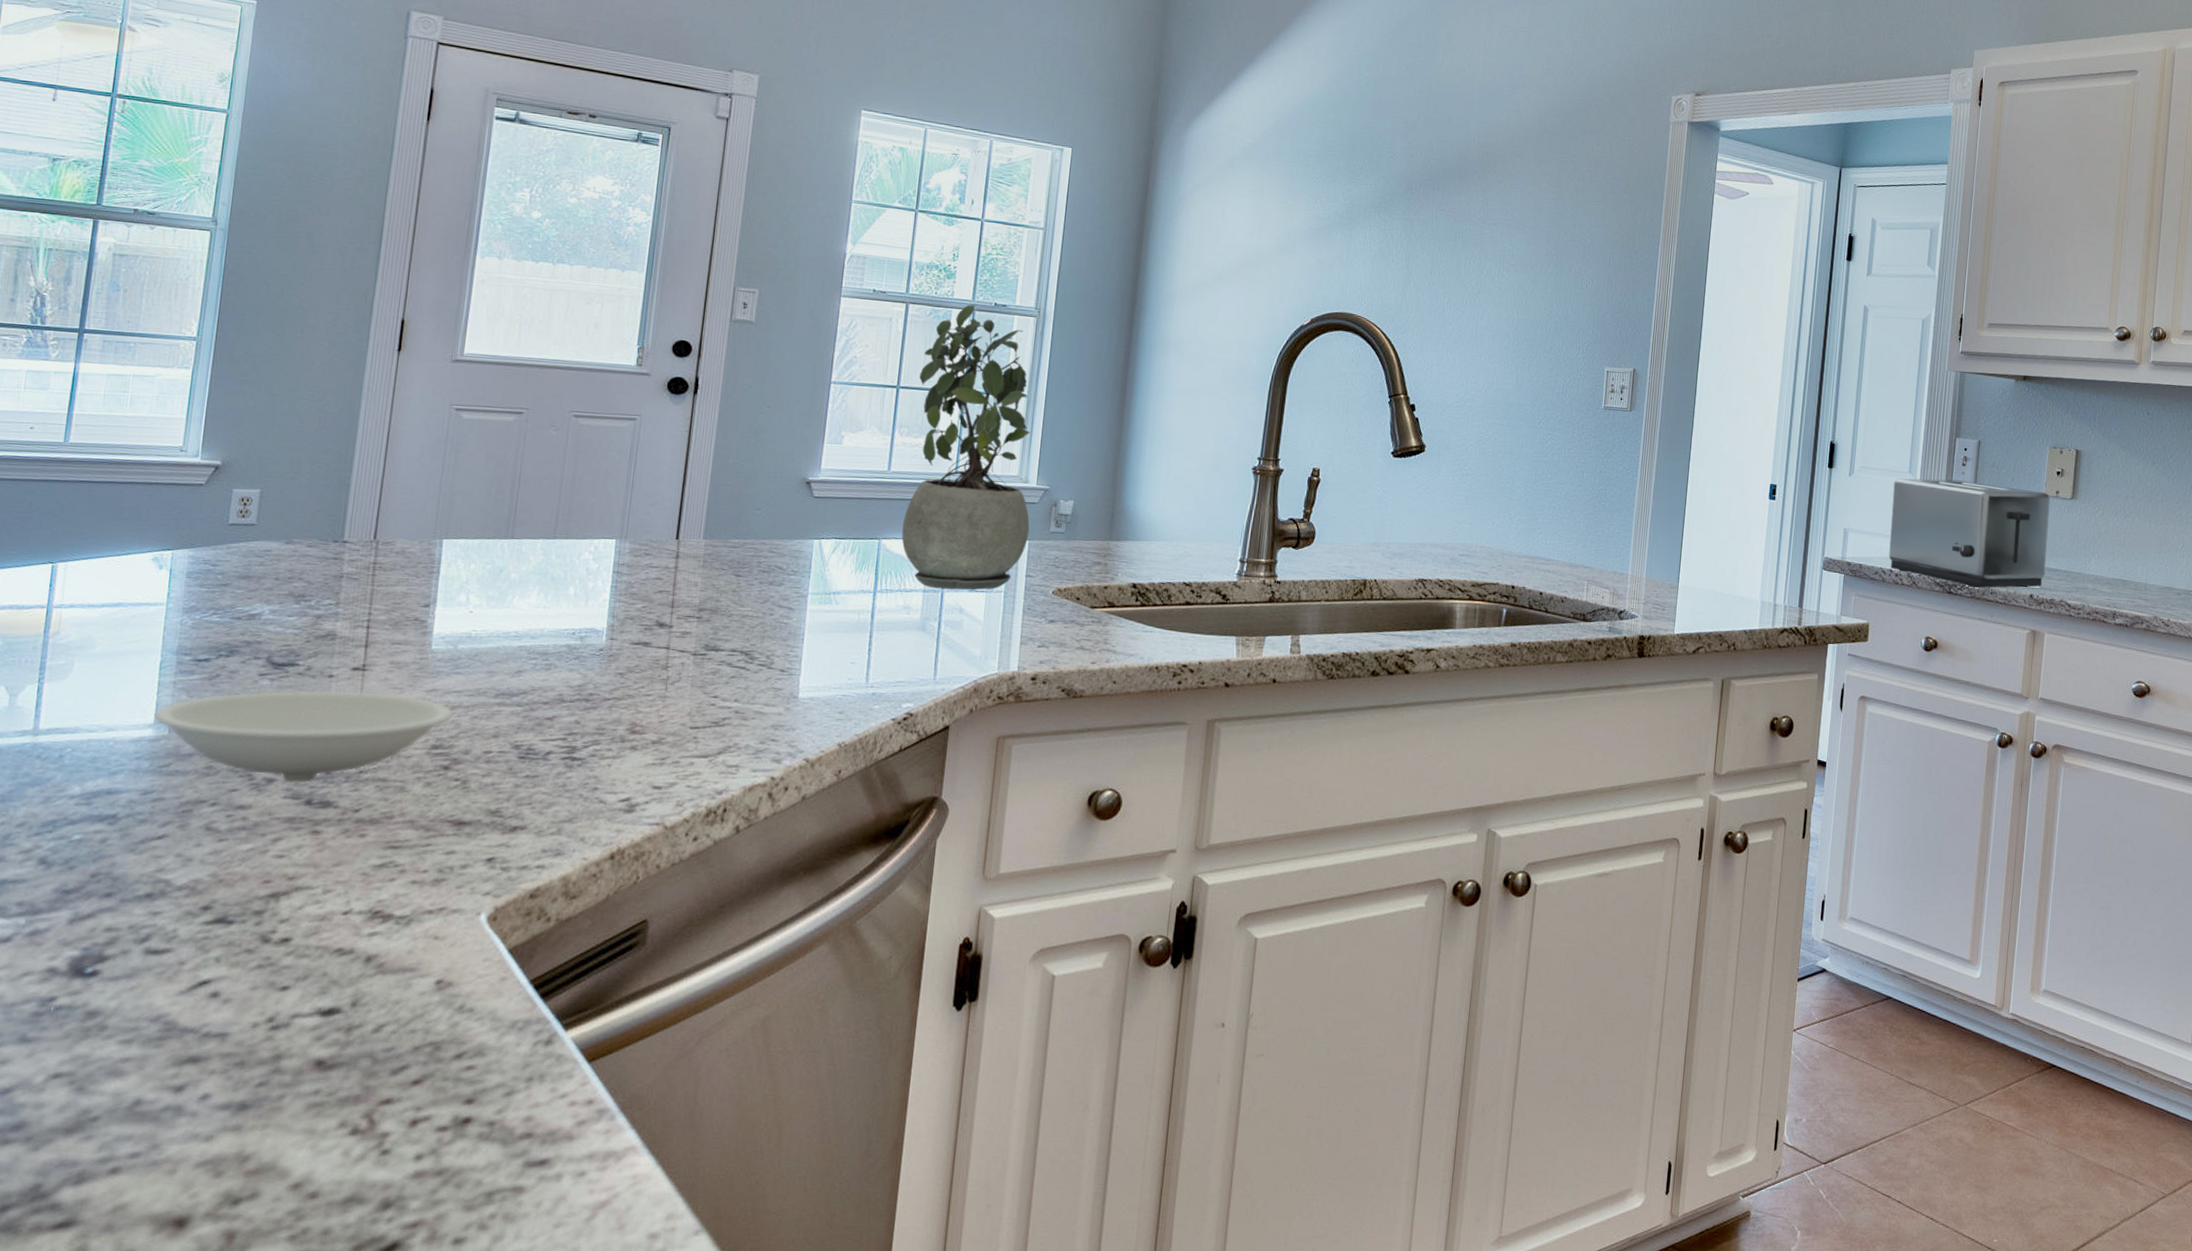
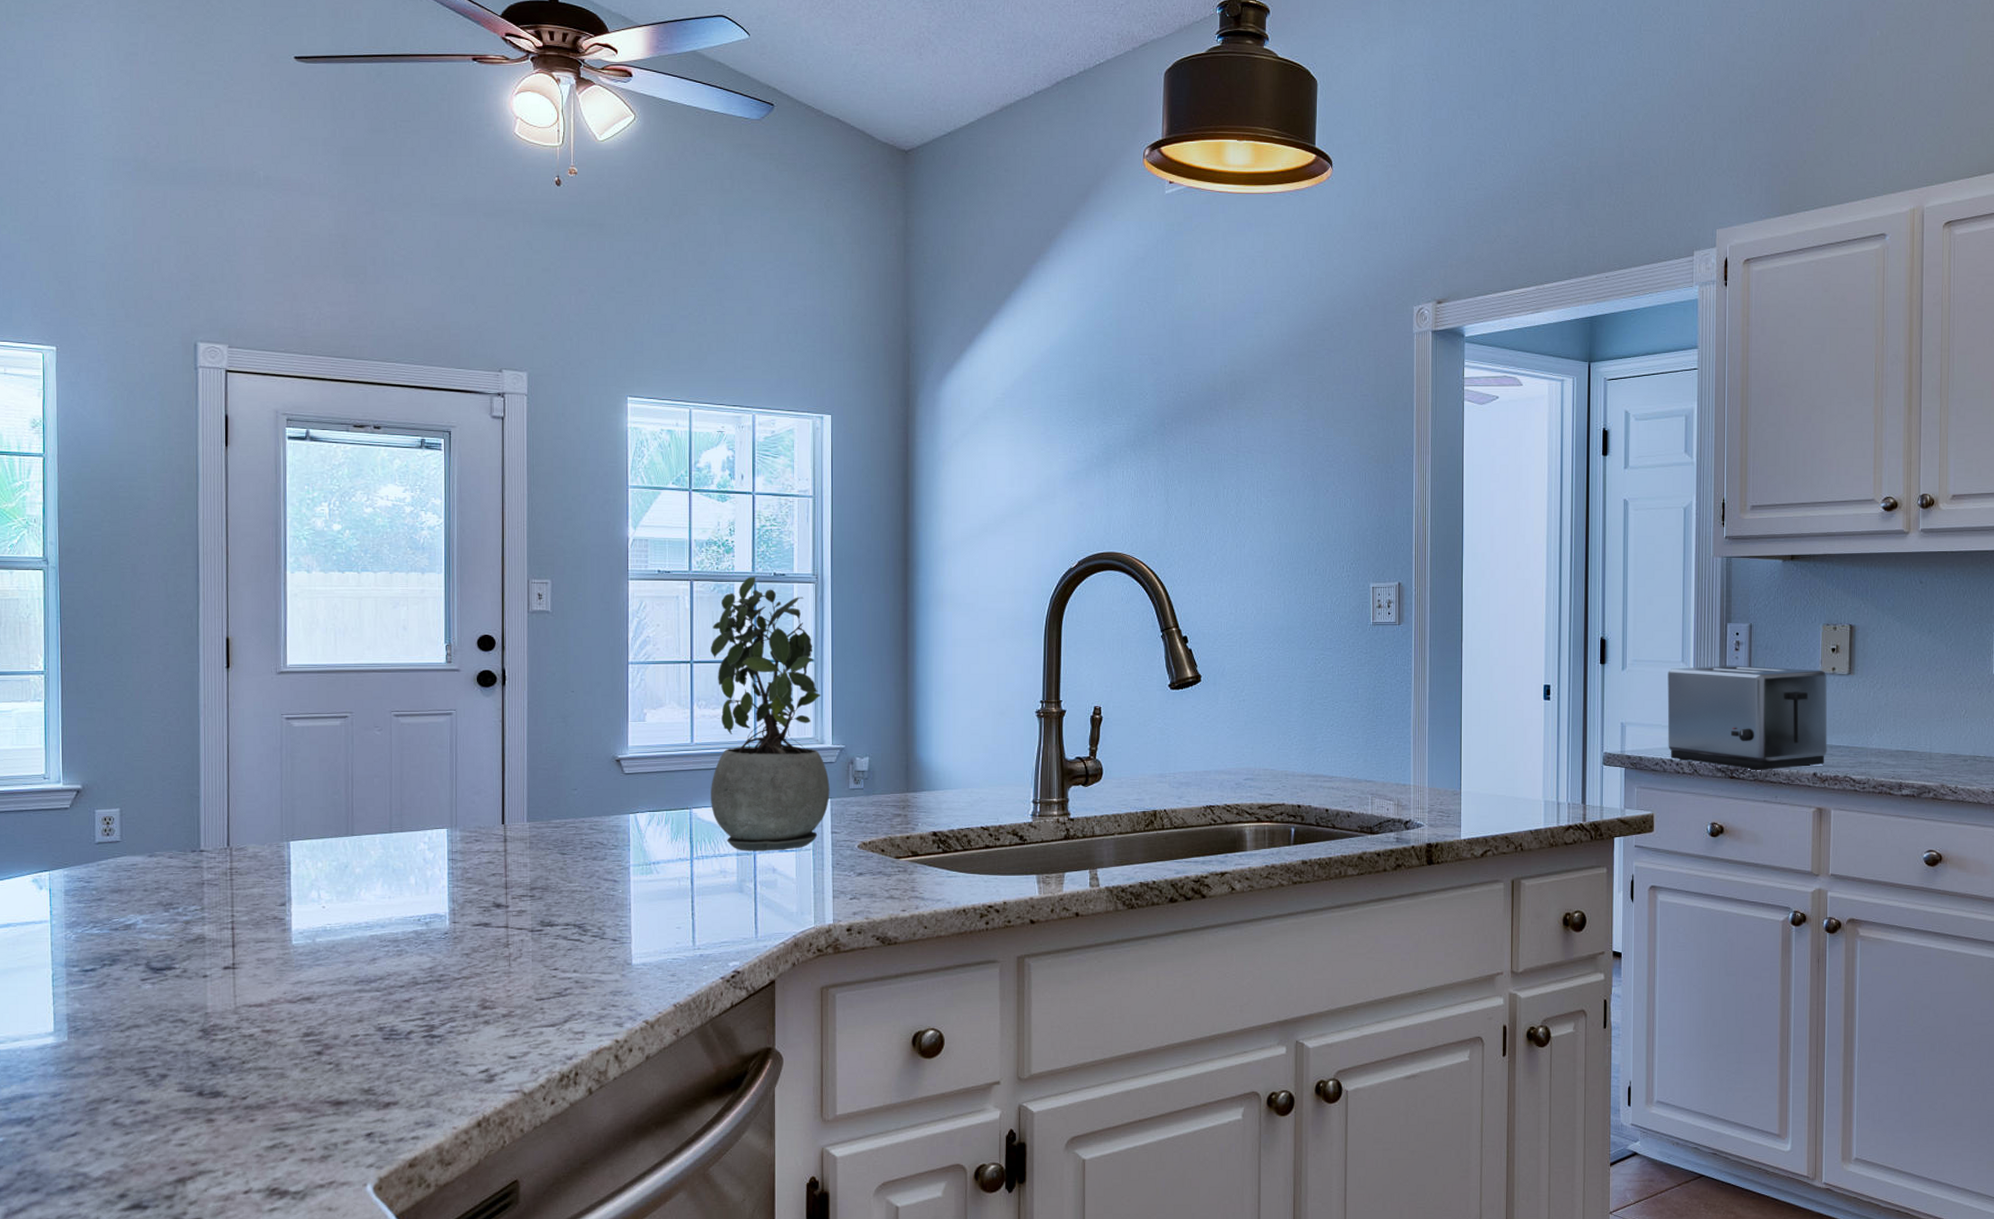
dish: present [154,690,454,784] -> none [53,989,319,1078]

